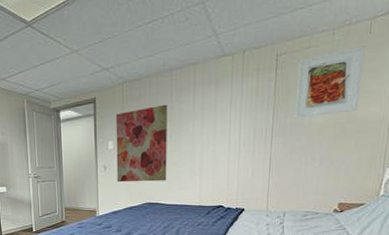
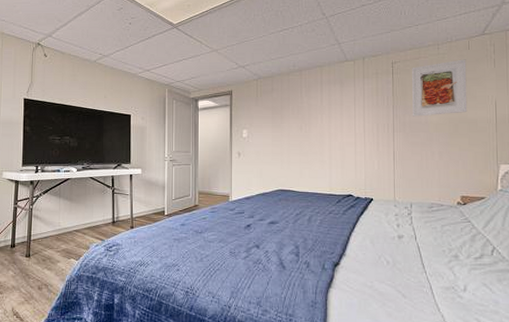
wall art: present [116,104,168,182] -> none [250,99,298,169]

